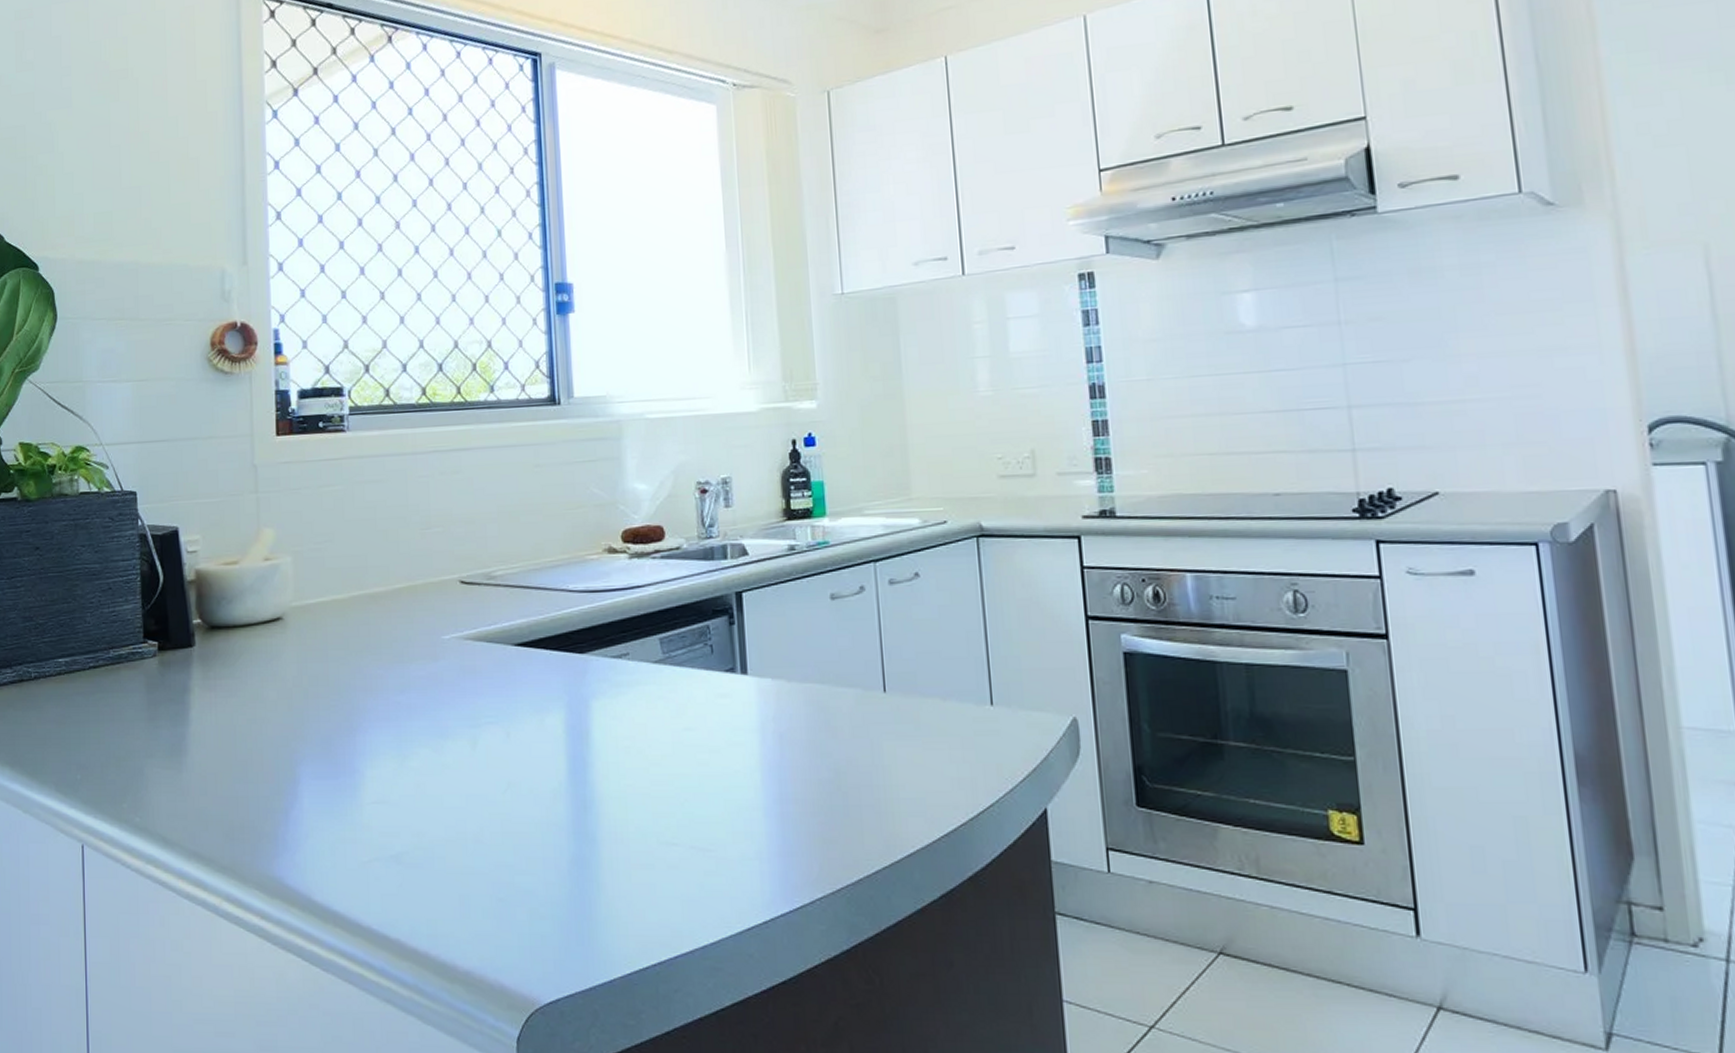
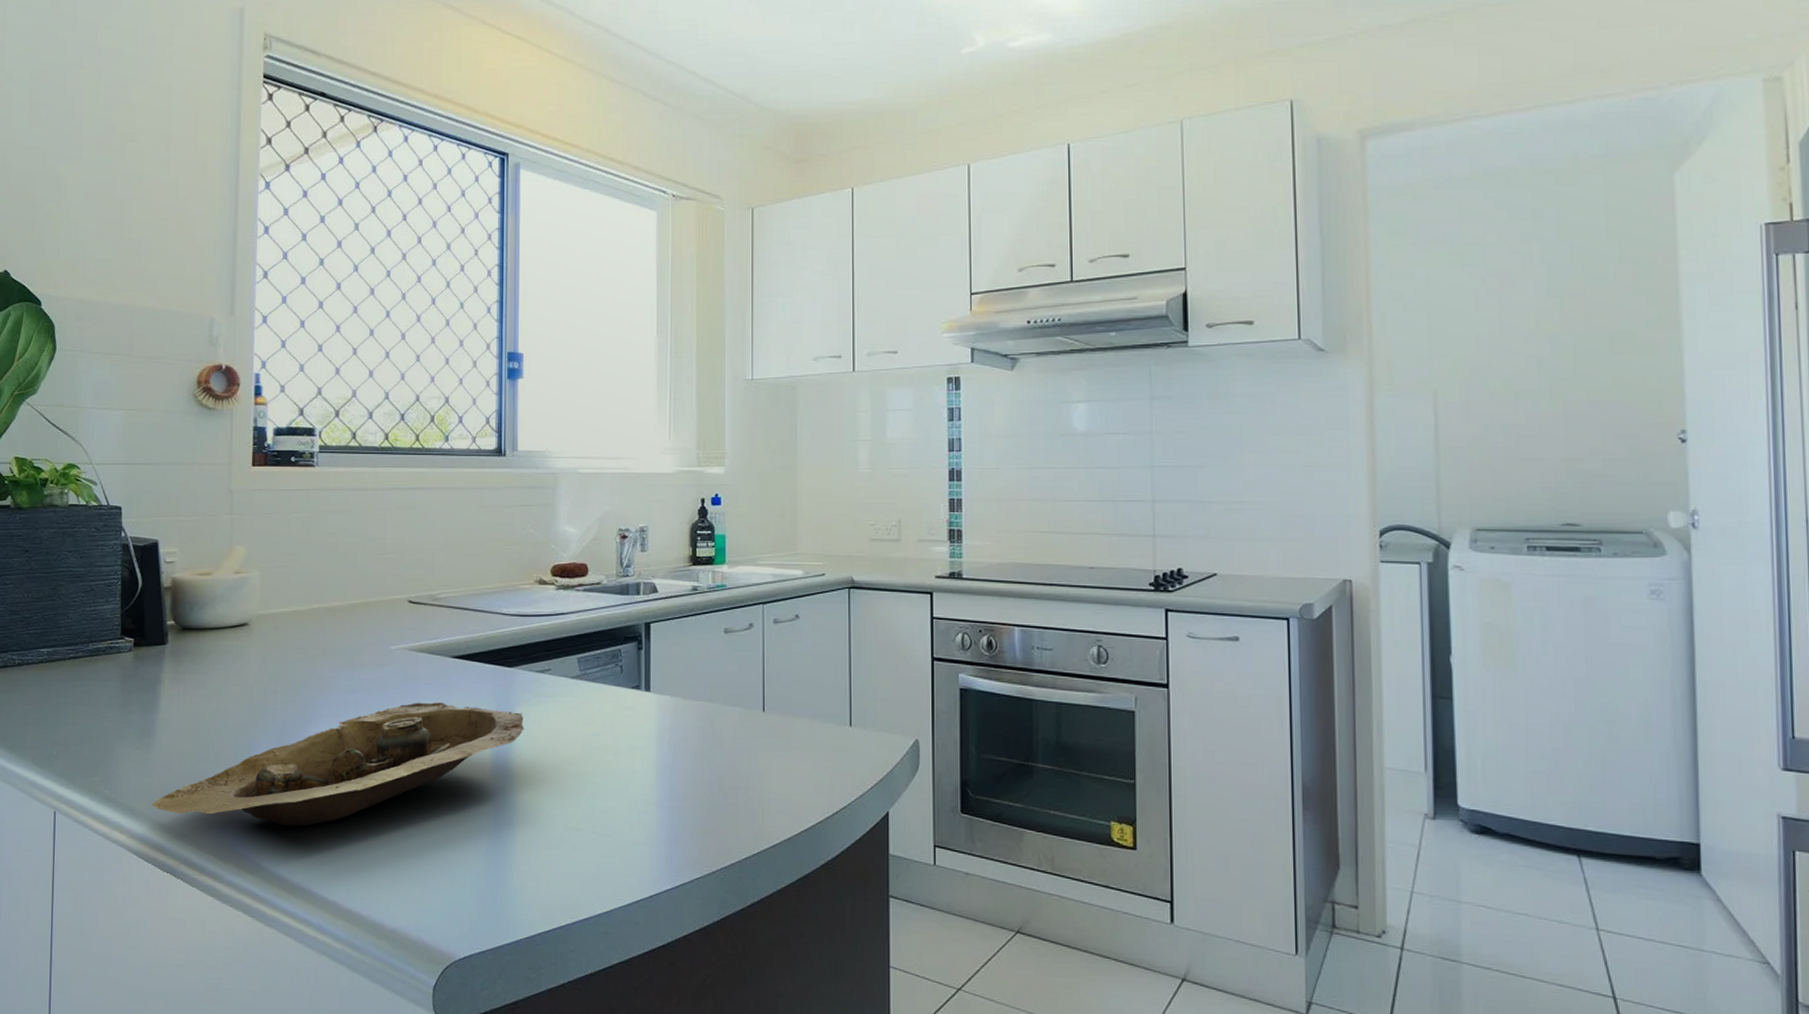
bowl: none [187,699,603,852] -> present [151,702,524,826]

